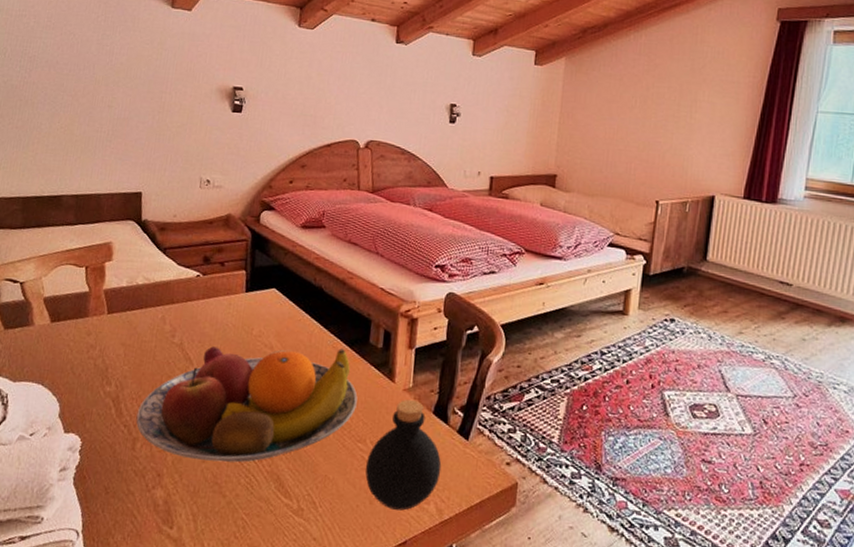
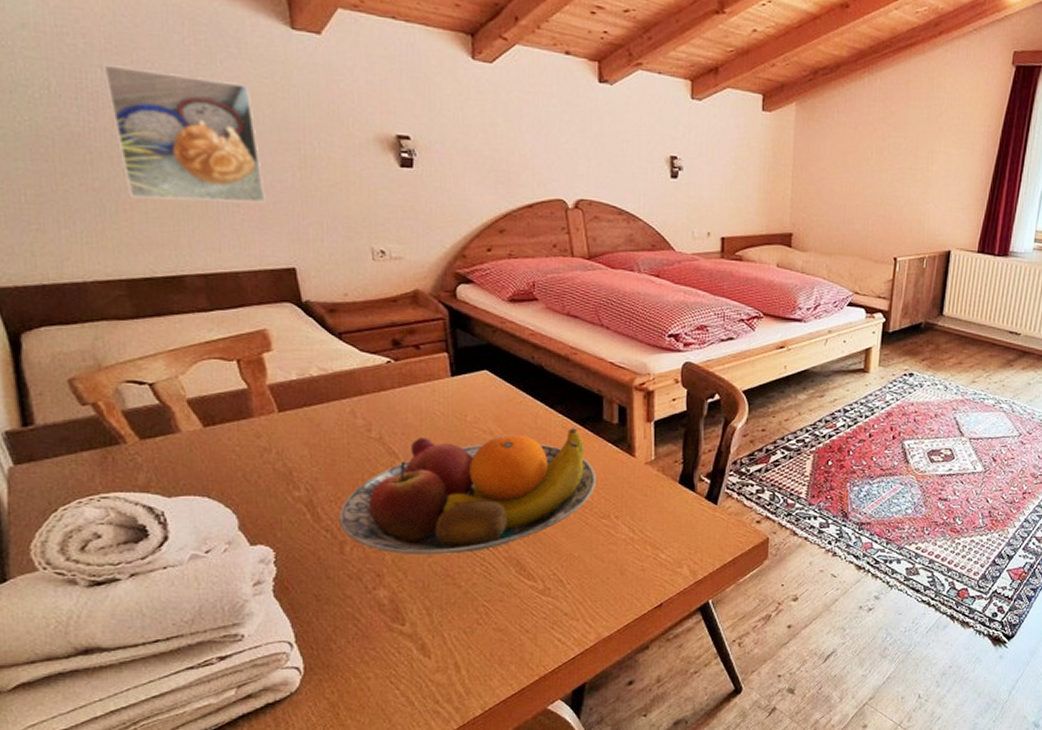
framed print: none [38,36,135,139] -> present [101,64,266,203]
bottle: present [365,399,442,511] -> none [612,471,692,577]

